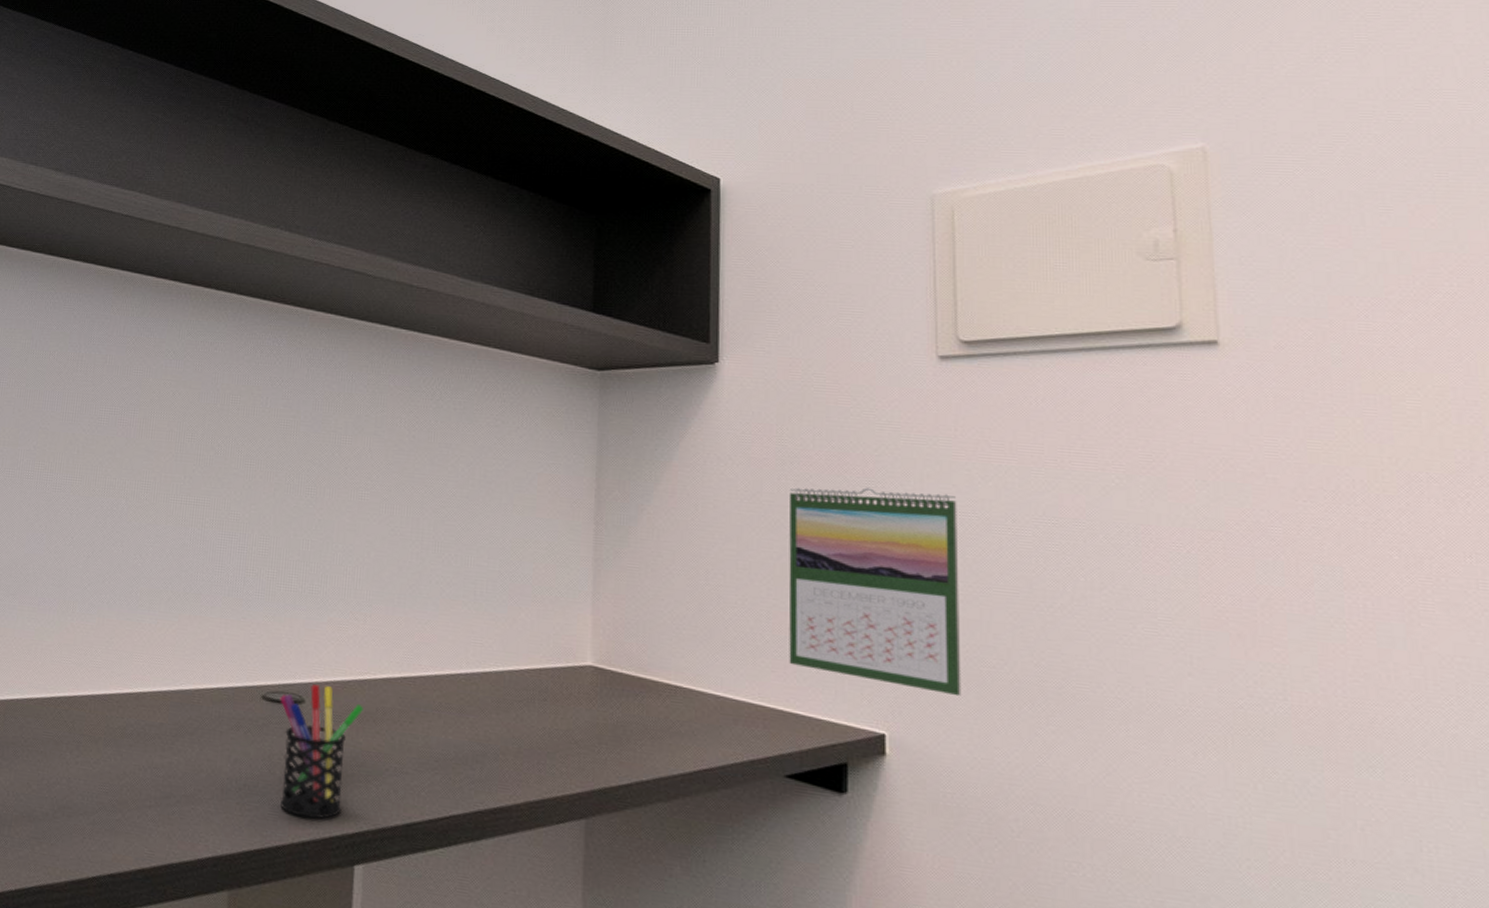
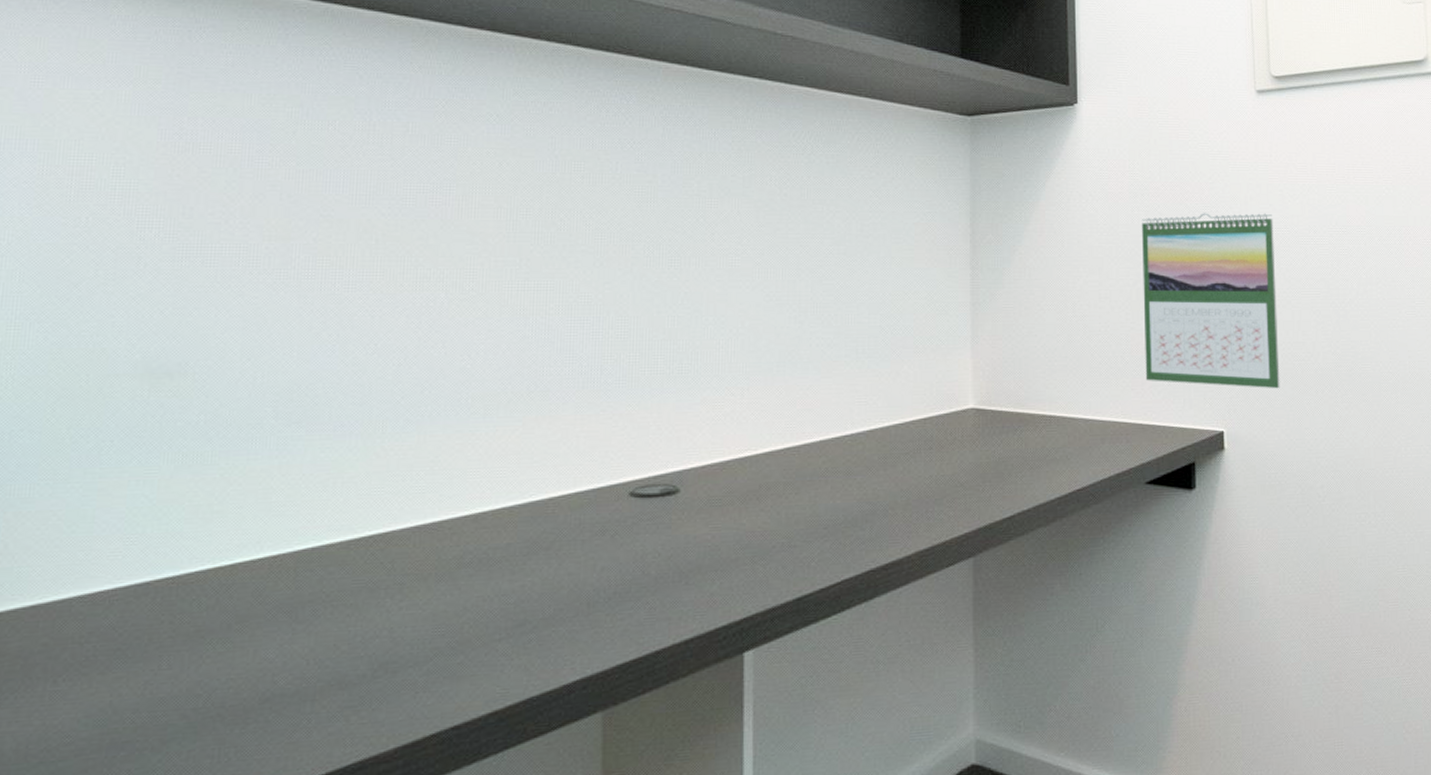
pen holder: present [280,684,363,819] -> none [651,470,745,615]

